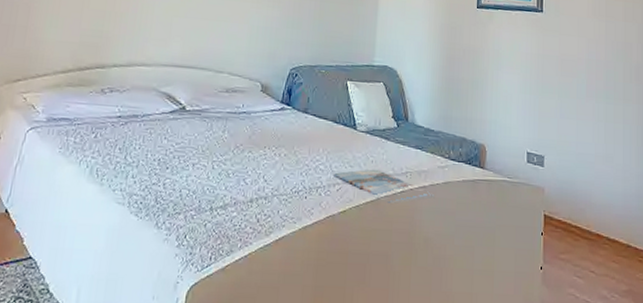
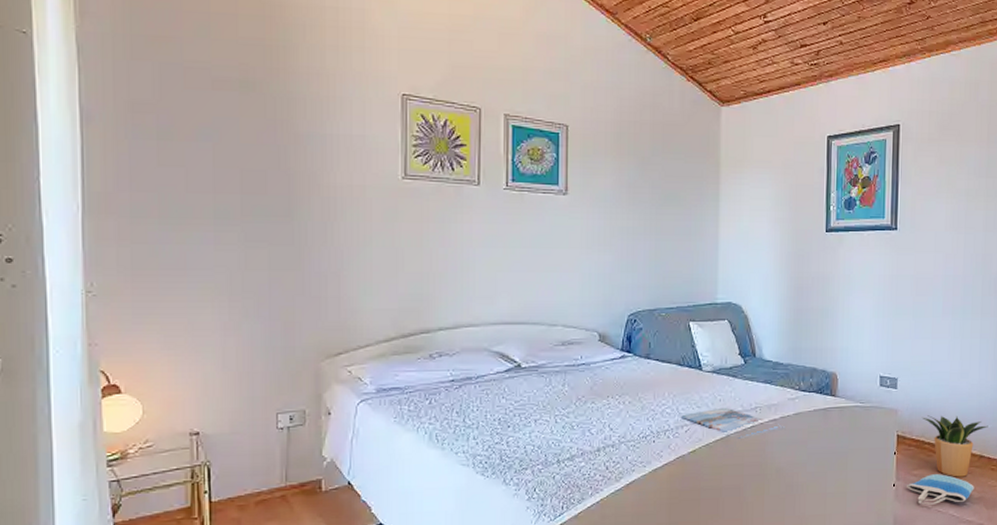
tote bag: none [553,260,622,295] -> present [906,474,974,505]
potted plant: none [568,197,634,266] -> present [921,415,988,477]

